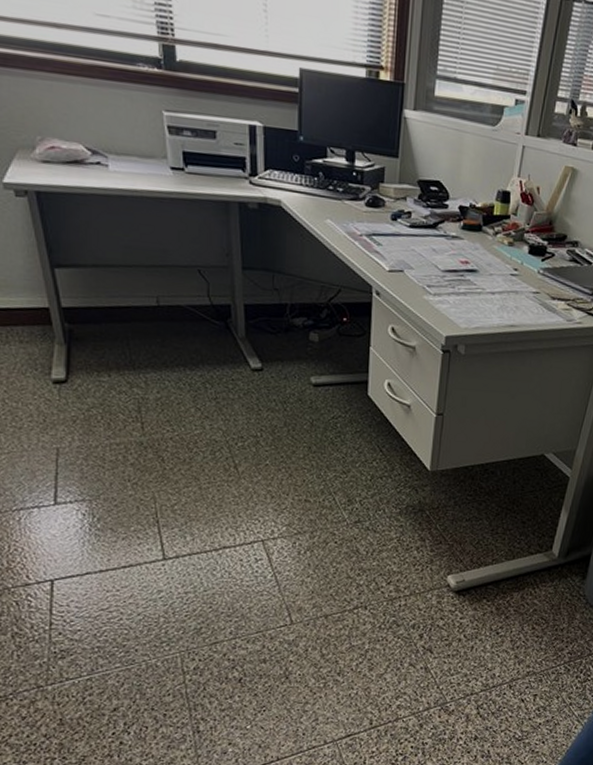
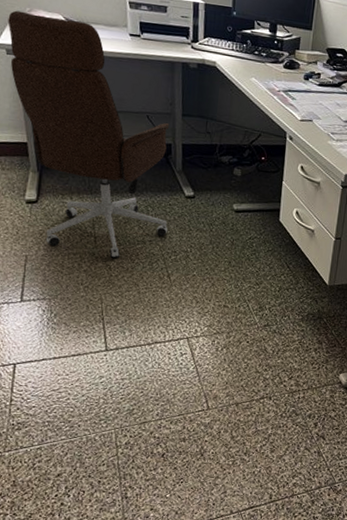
office chair: none [14,139,232,449] -> present [8,10,170,259]

